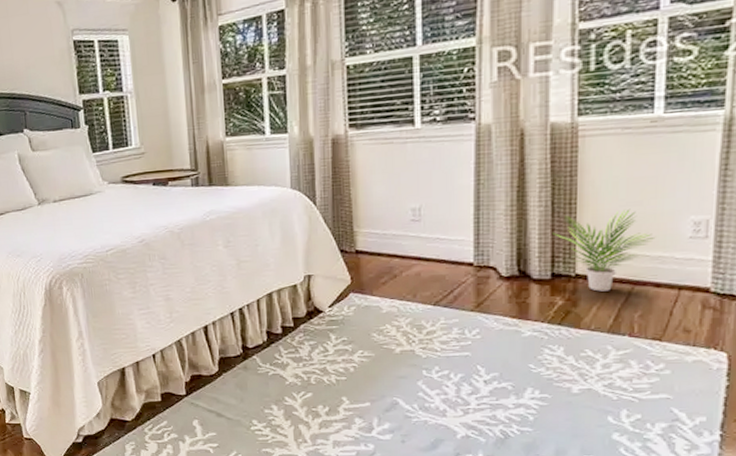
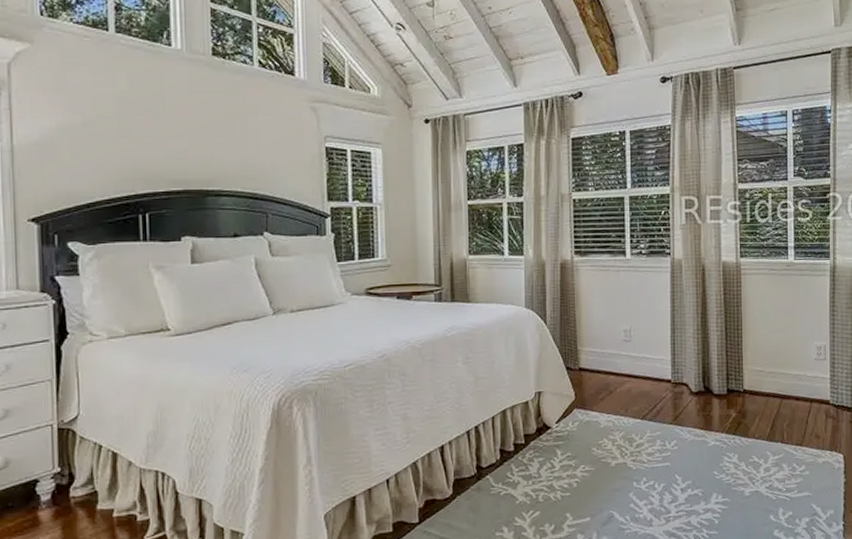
potted plant: present [553,208,656,292] -> none [727,335,794,405]

